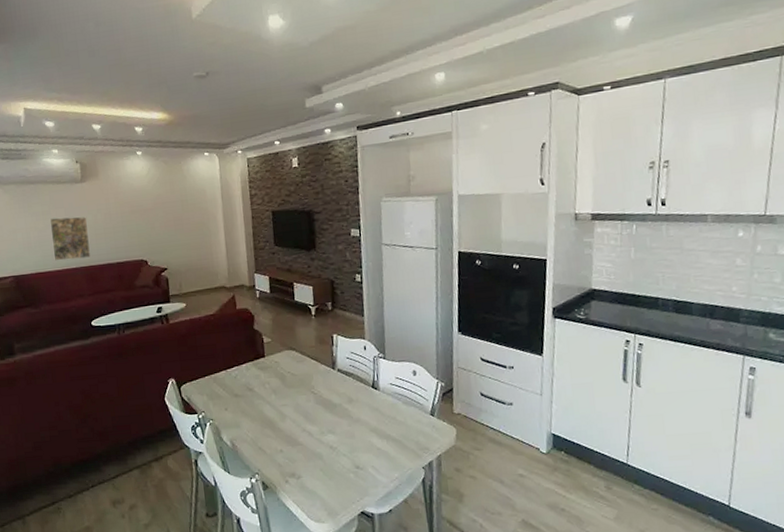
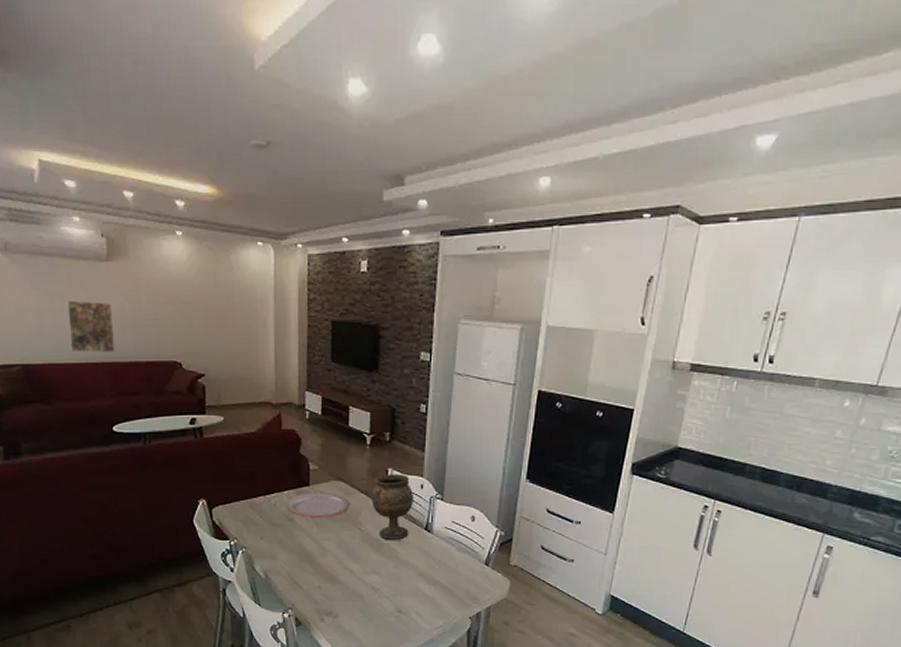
plate: none [245,361,302,386] -> present [286,492,349,518]
goblet: none [320,338,360,401] -> present [371,474,414,541]

